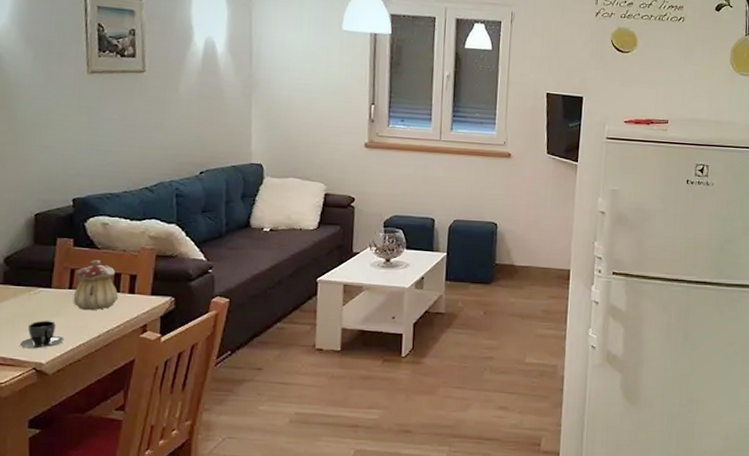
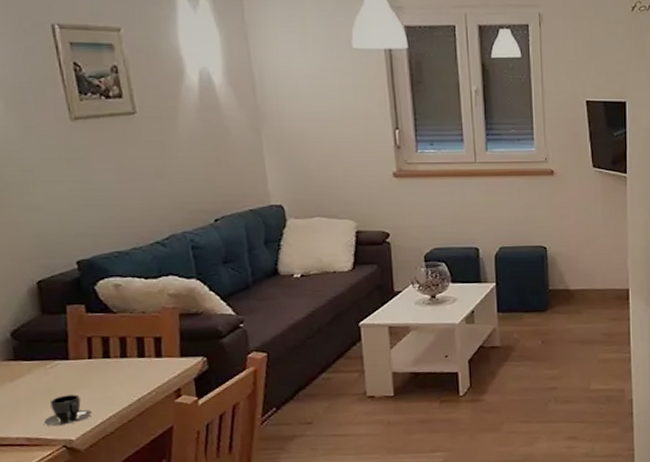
teapot: present [73,259,119,311] -> none [93,324,145,380]

